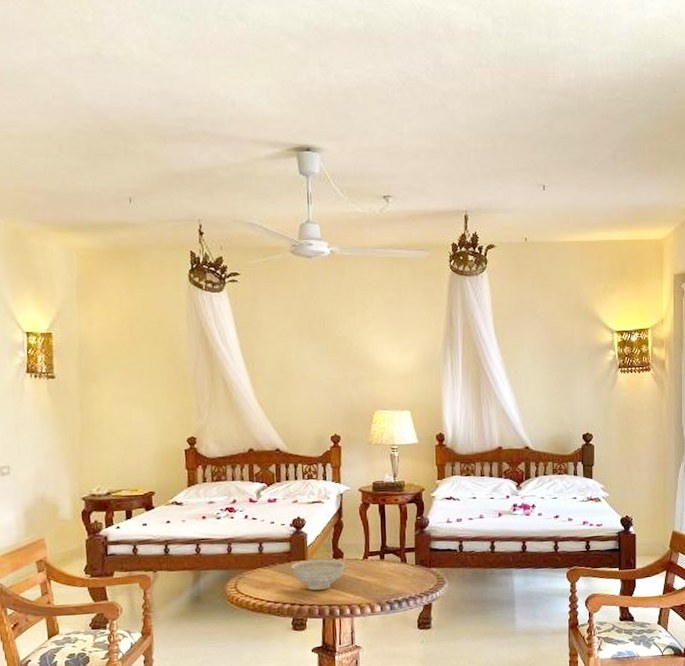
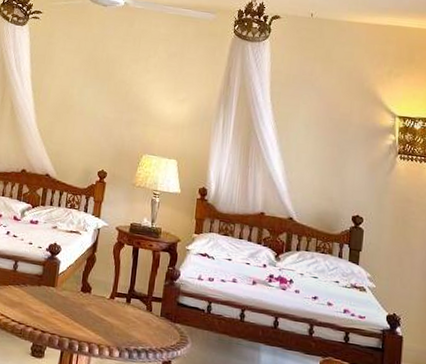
decorative bowl: present [291,559,346,591] -> none [40,287,92,322]

